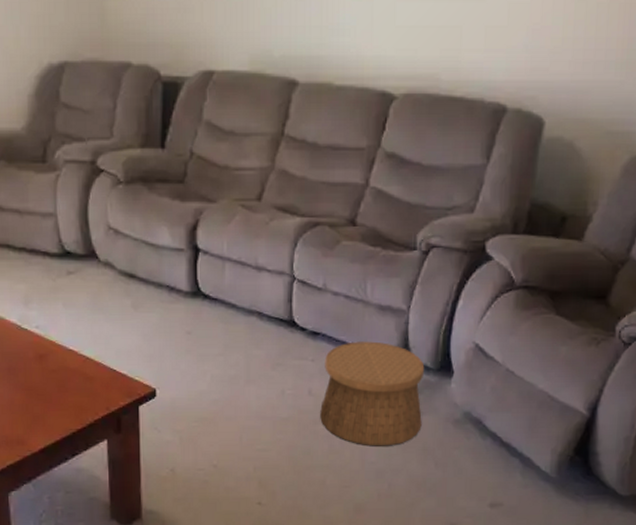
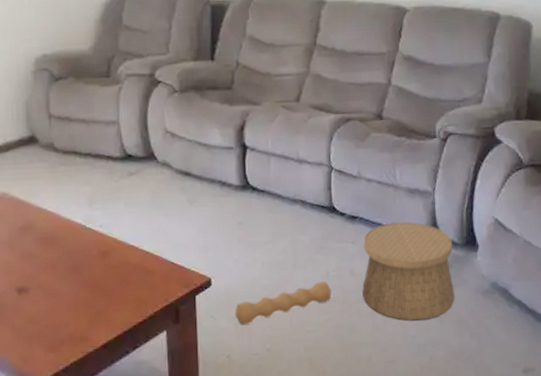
dog toy: none [180,400,286,438] -> present [235,281,332,325]

